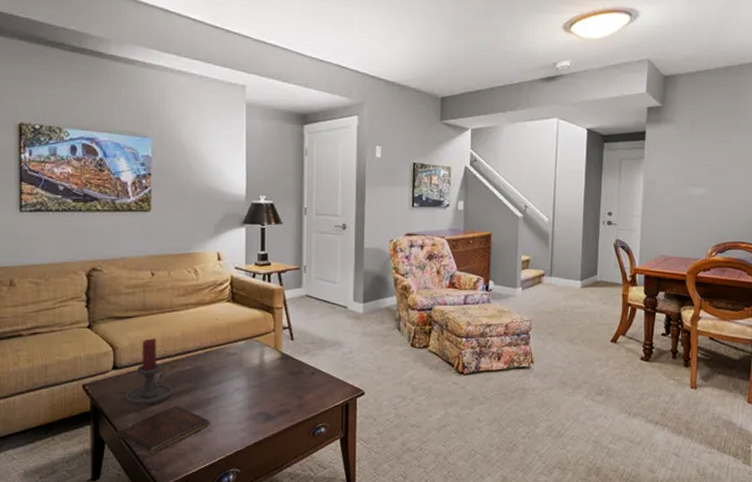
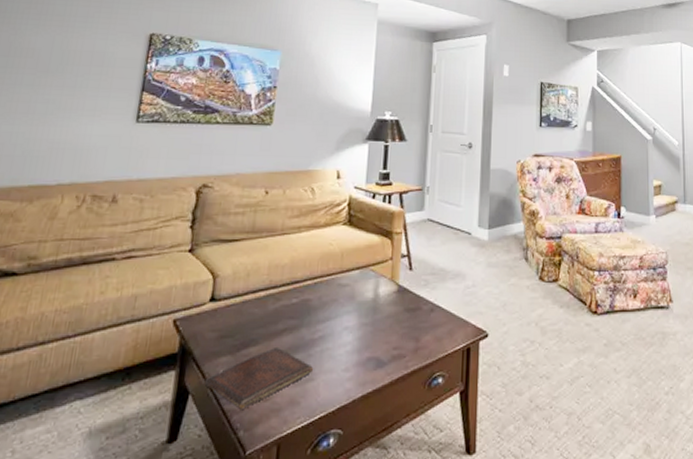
candle holder: present [126,338,172,406] -> none [220,265,274,346]

